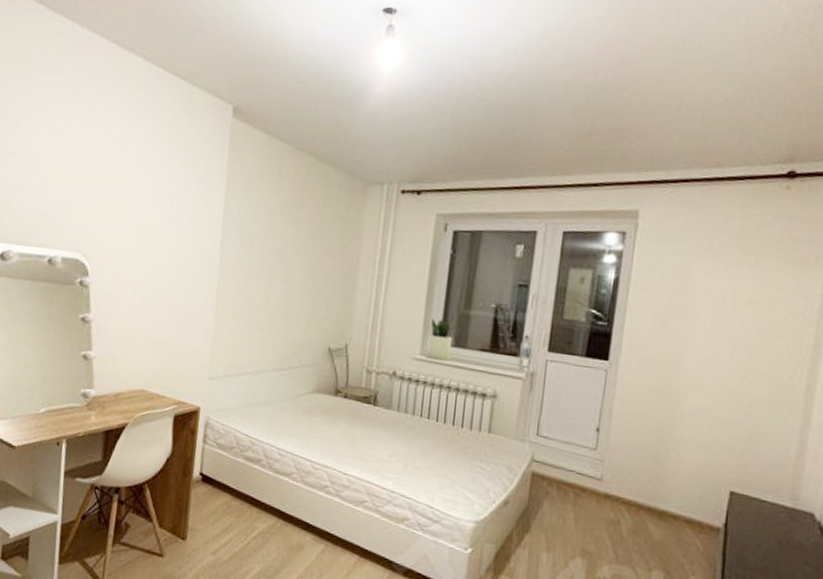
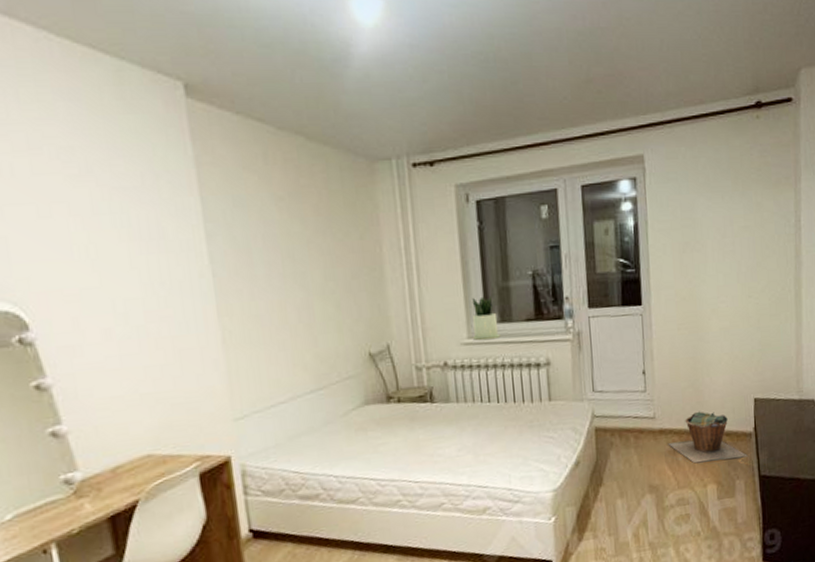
laundry basket: none [612,486,712,554] -> present [668,411,749,464]

